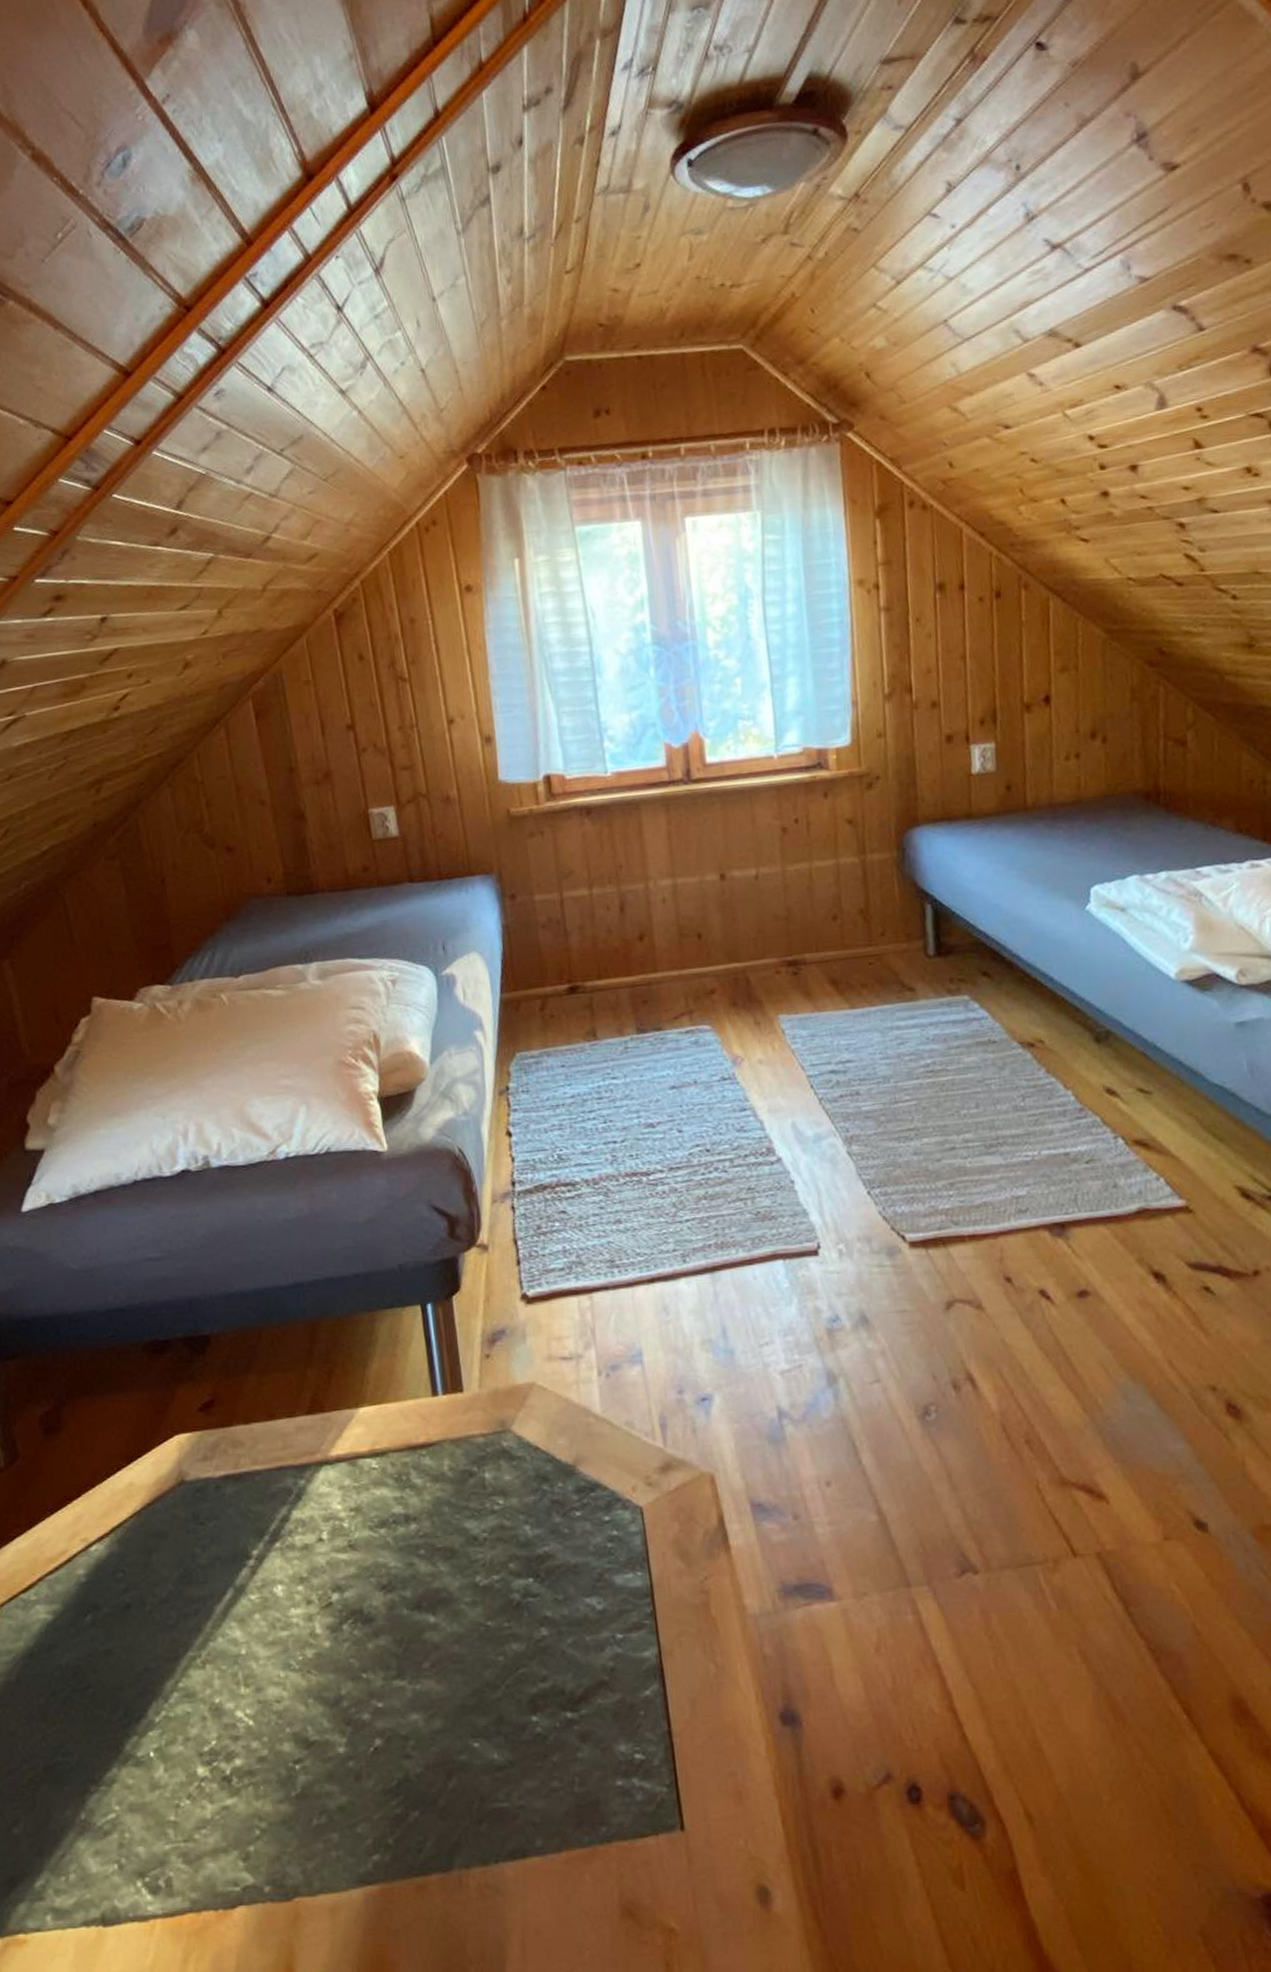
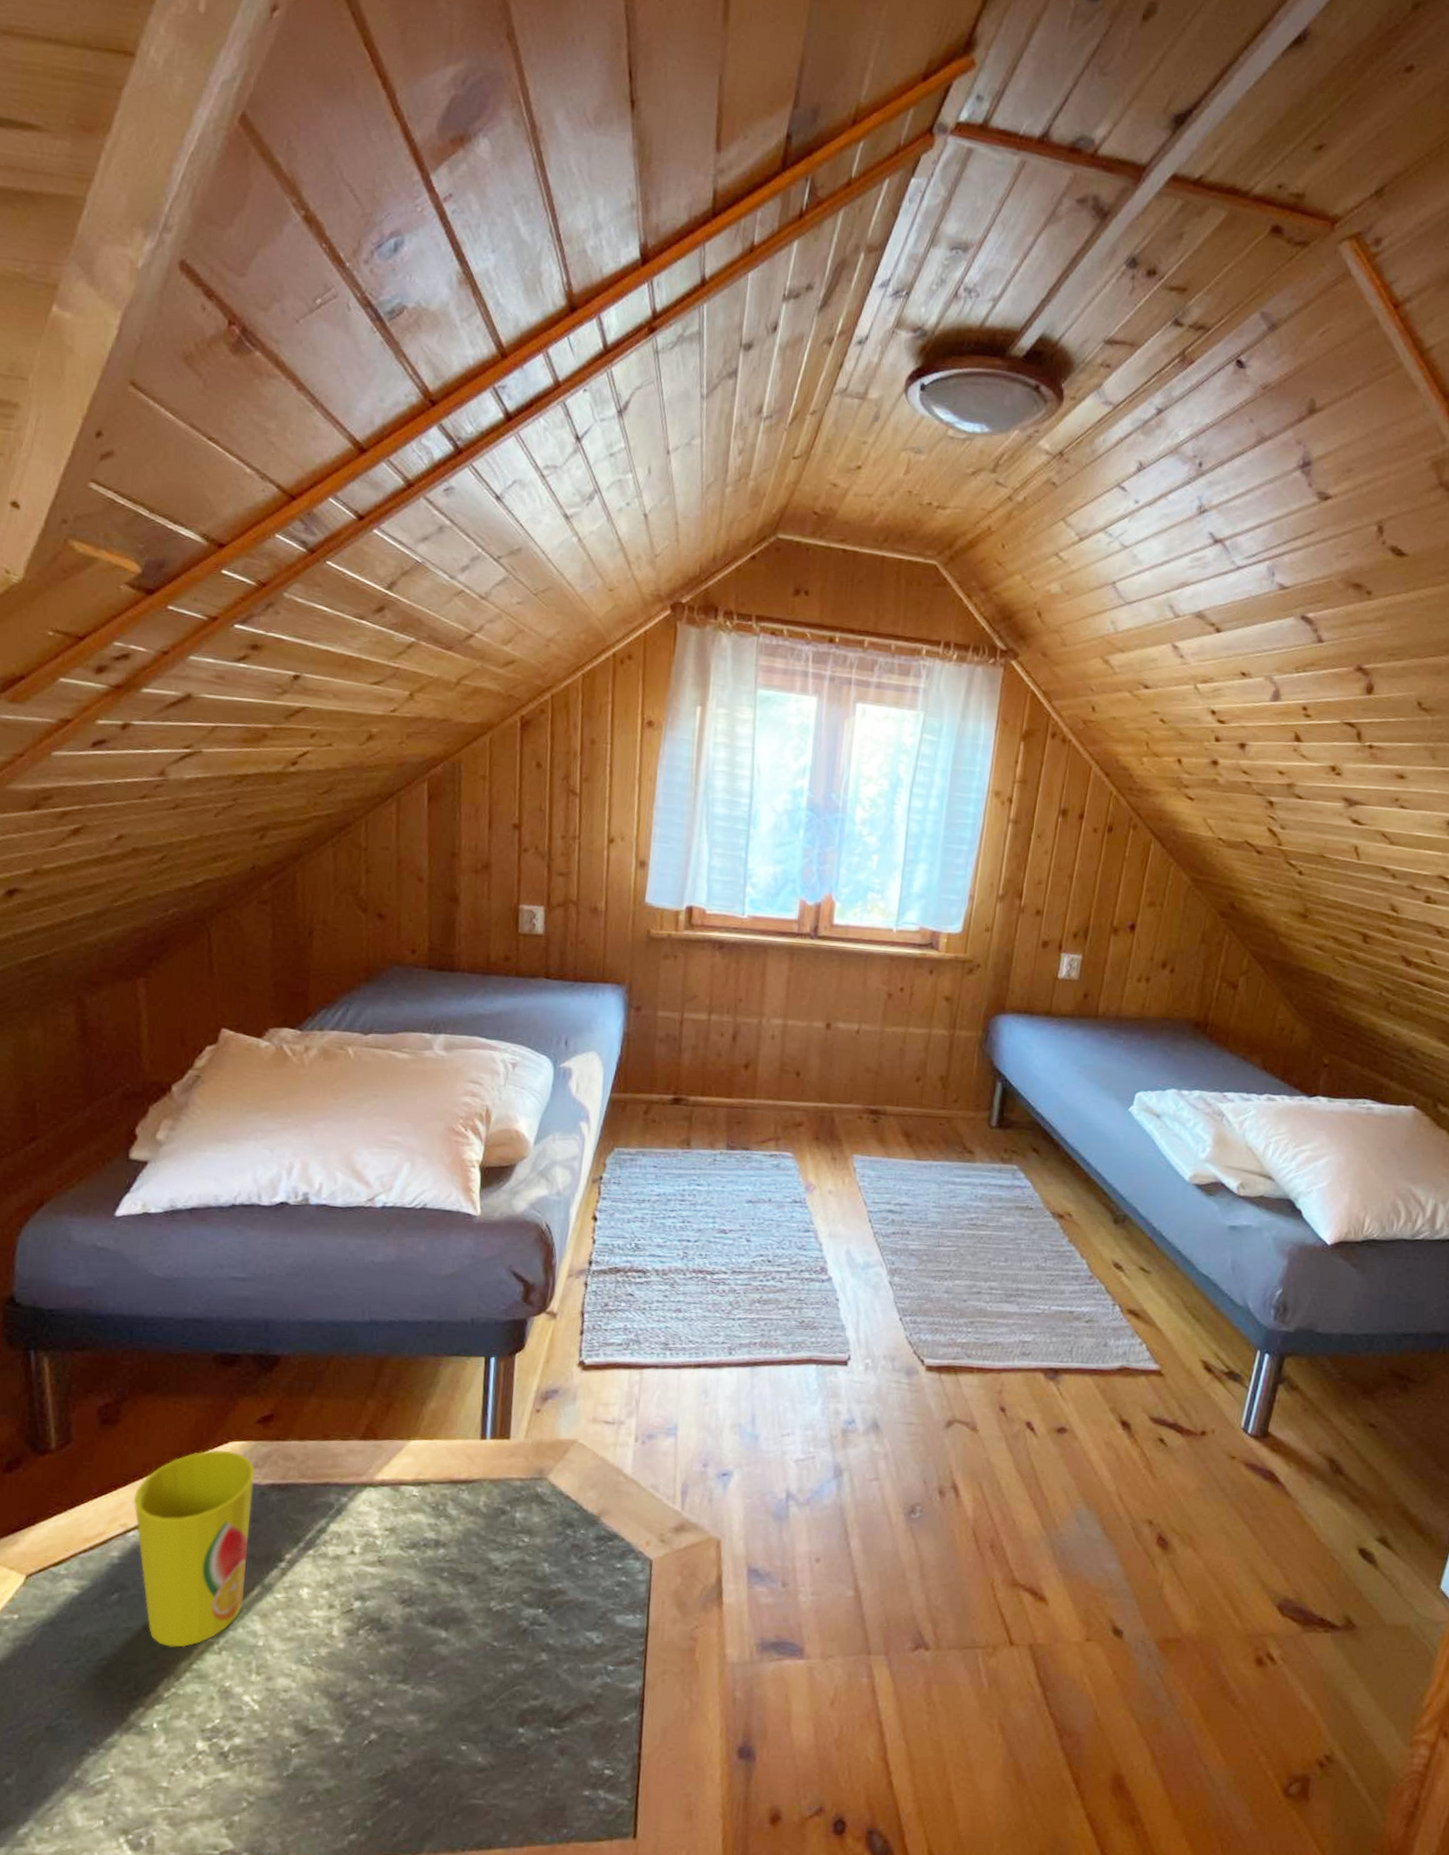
cup: none [89,1445,219,1666] -> present [133,1449,256,1648]

